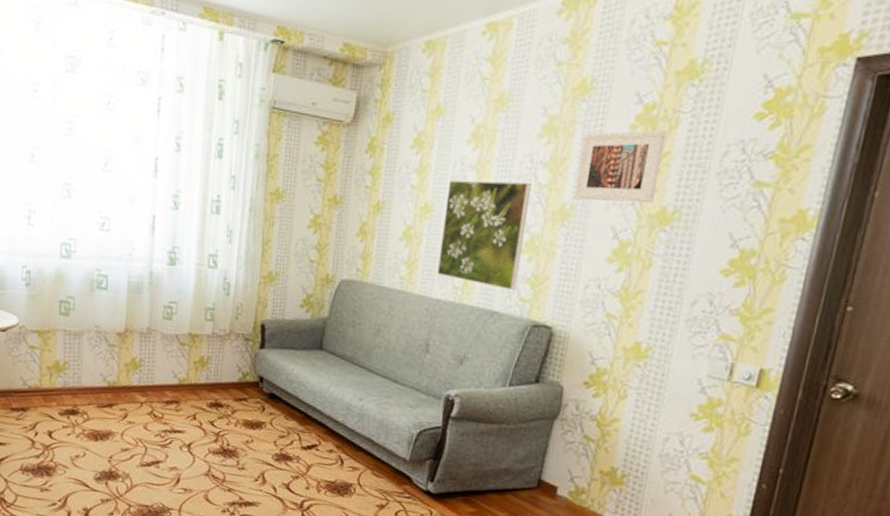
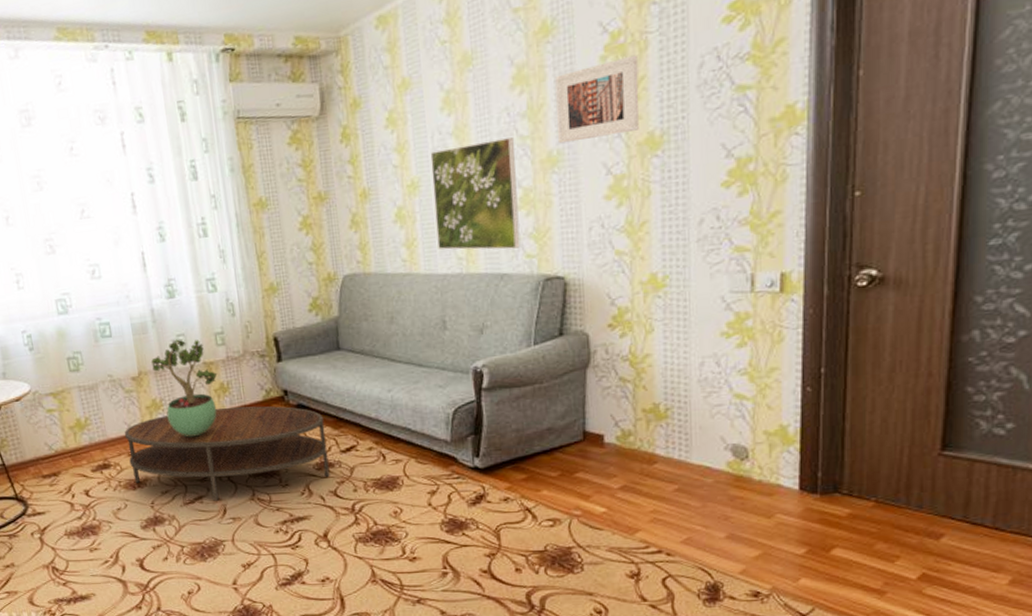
coffee table: none [97,376,292,470] -> present [124,406,330,501]
potted plant: none [138,305,200,403] -> present [150,339,218,437]

